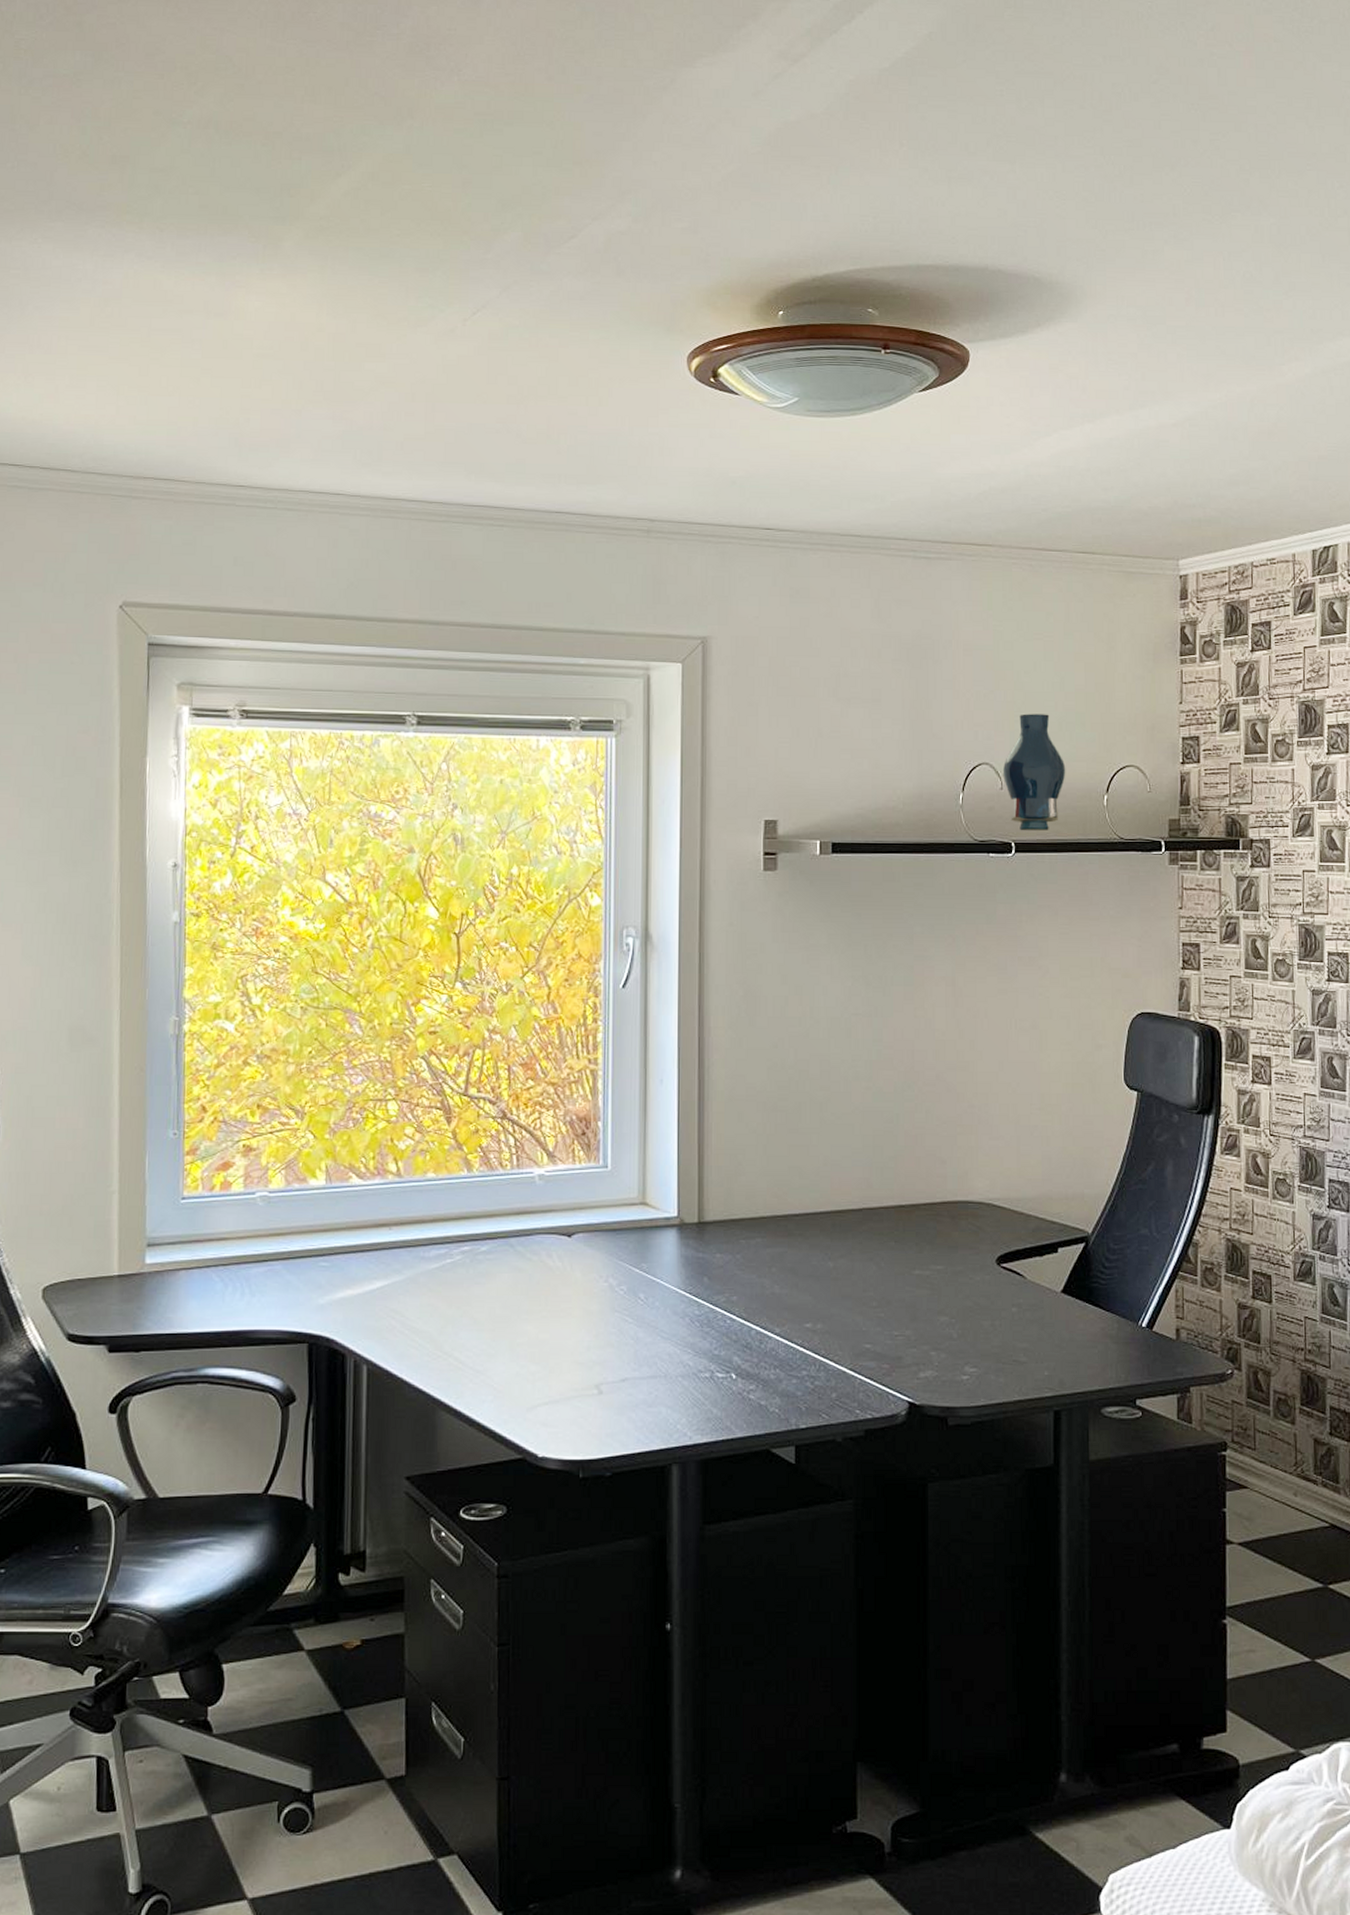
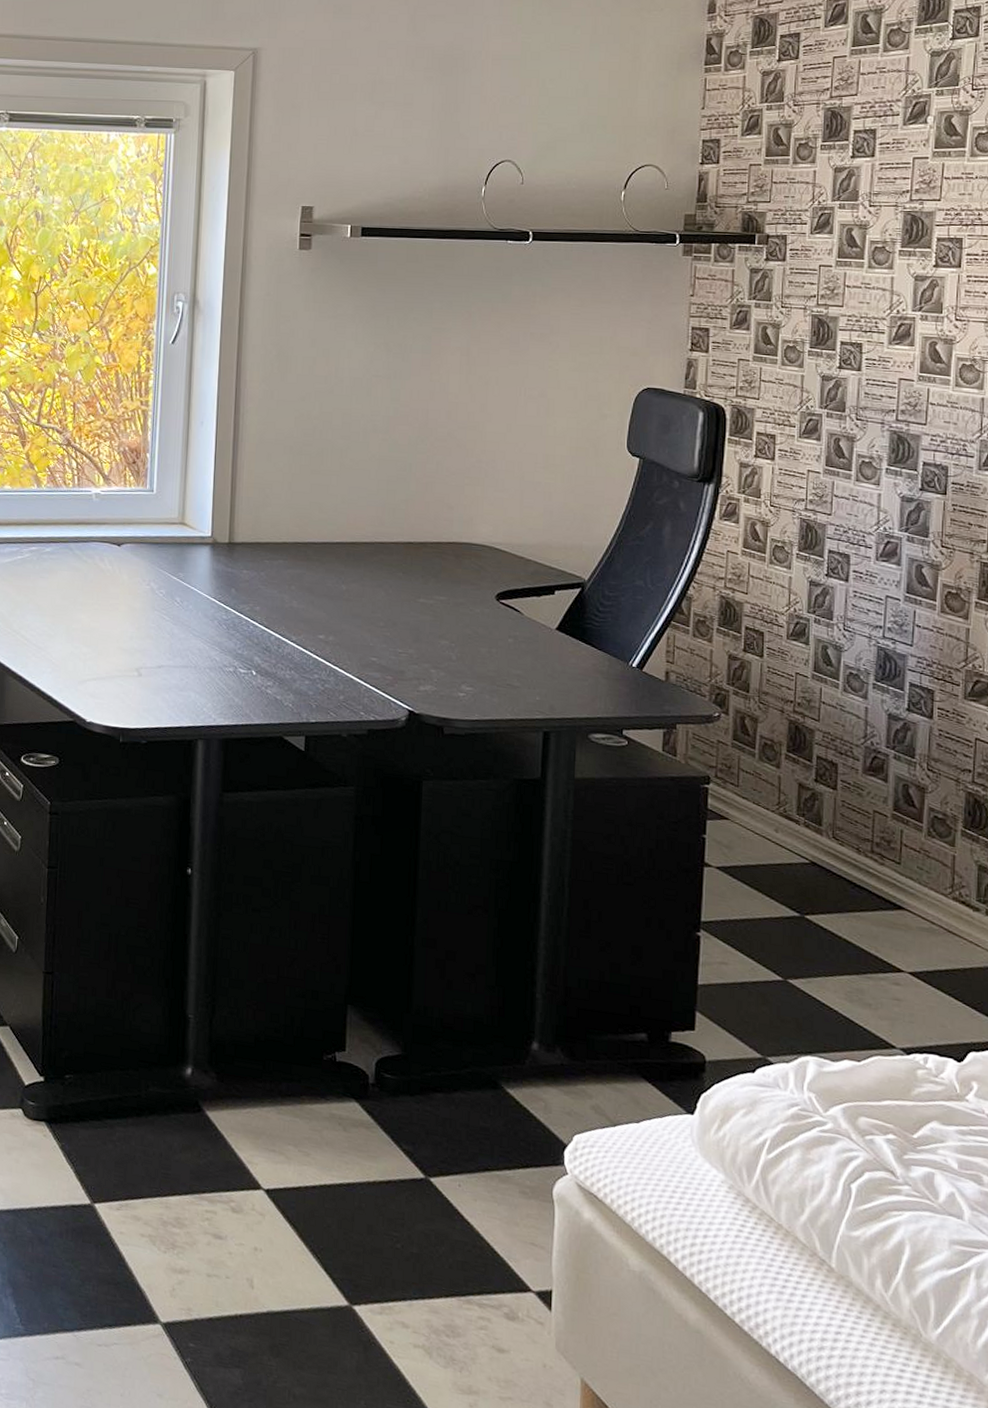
vase: present [1002,714,1066,831] -> none [524,117,586,222]

